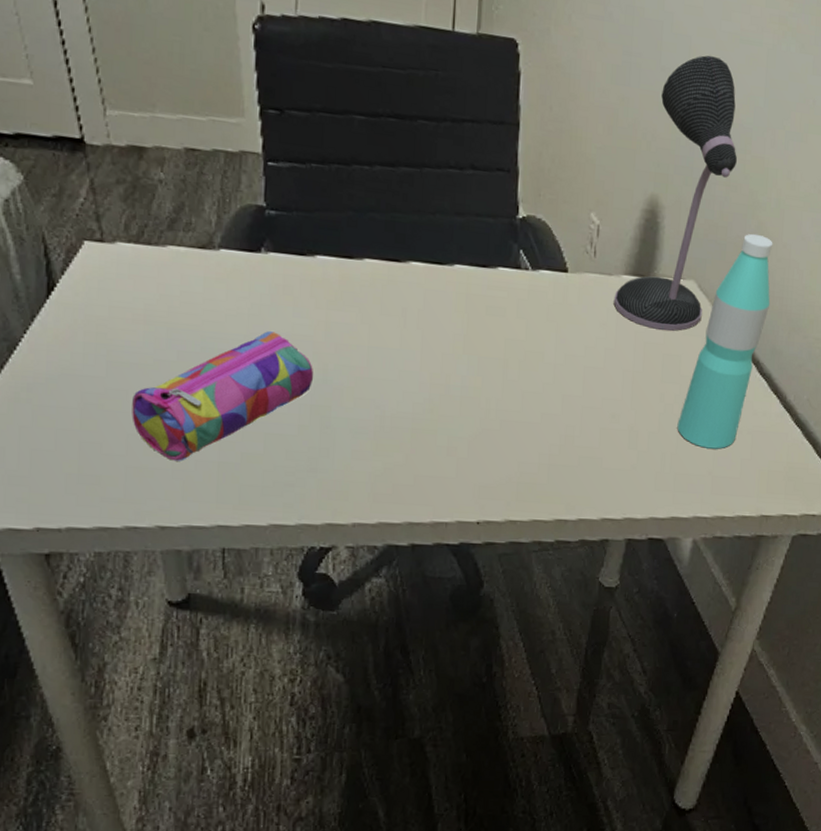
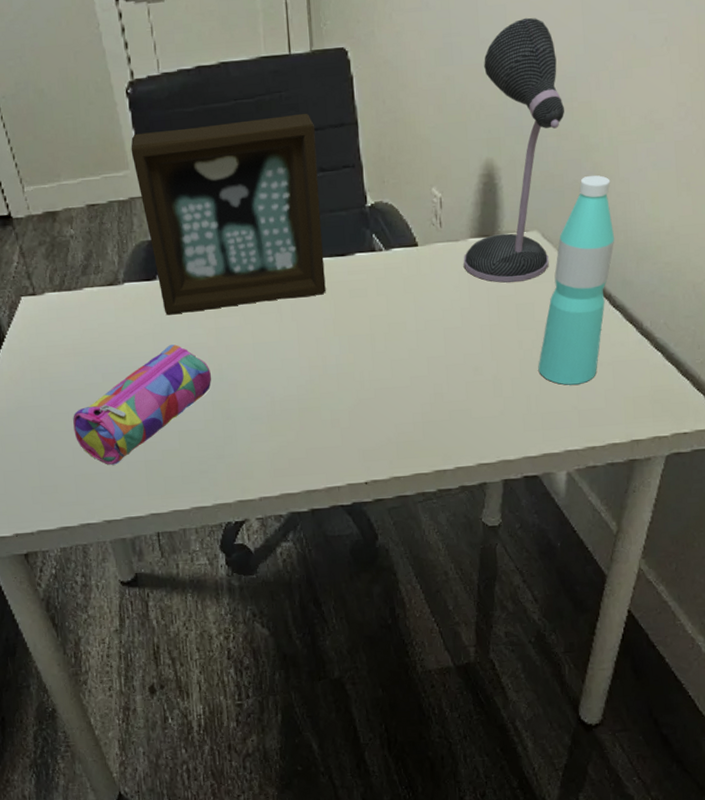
picture frame: none [249,77,472,306] -> present [131,113,326,315]

